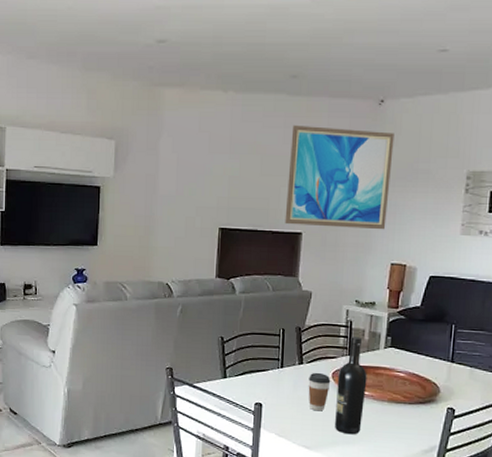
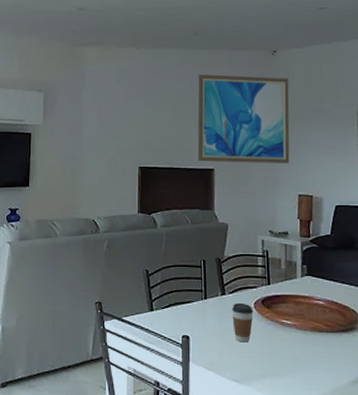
wine bottle: present [335,337,367,435] -> none [260,266,289,366]

